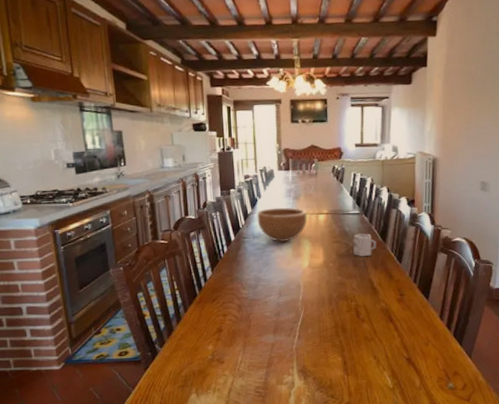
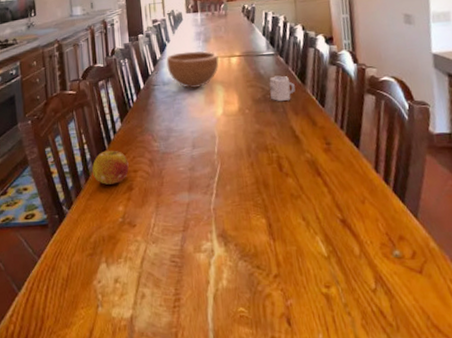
fruit: none [184,296,219,326] -> present [92,150,129,185]

